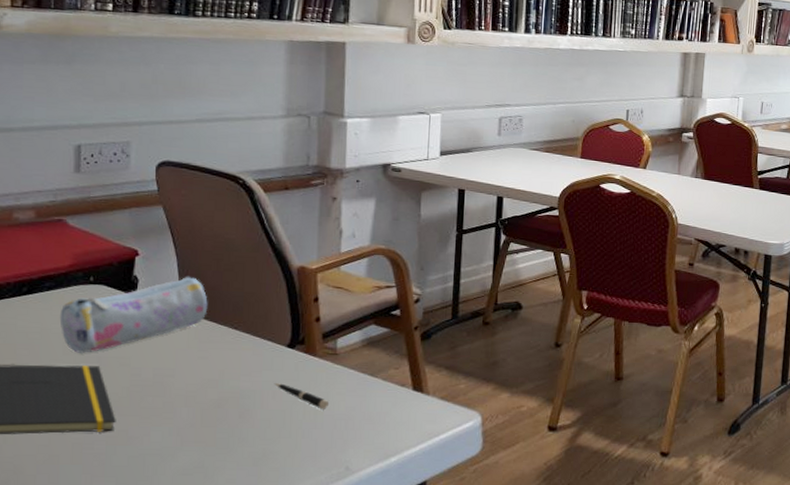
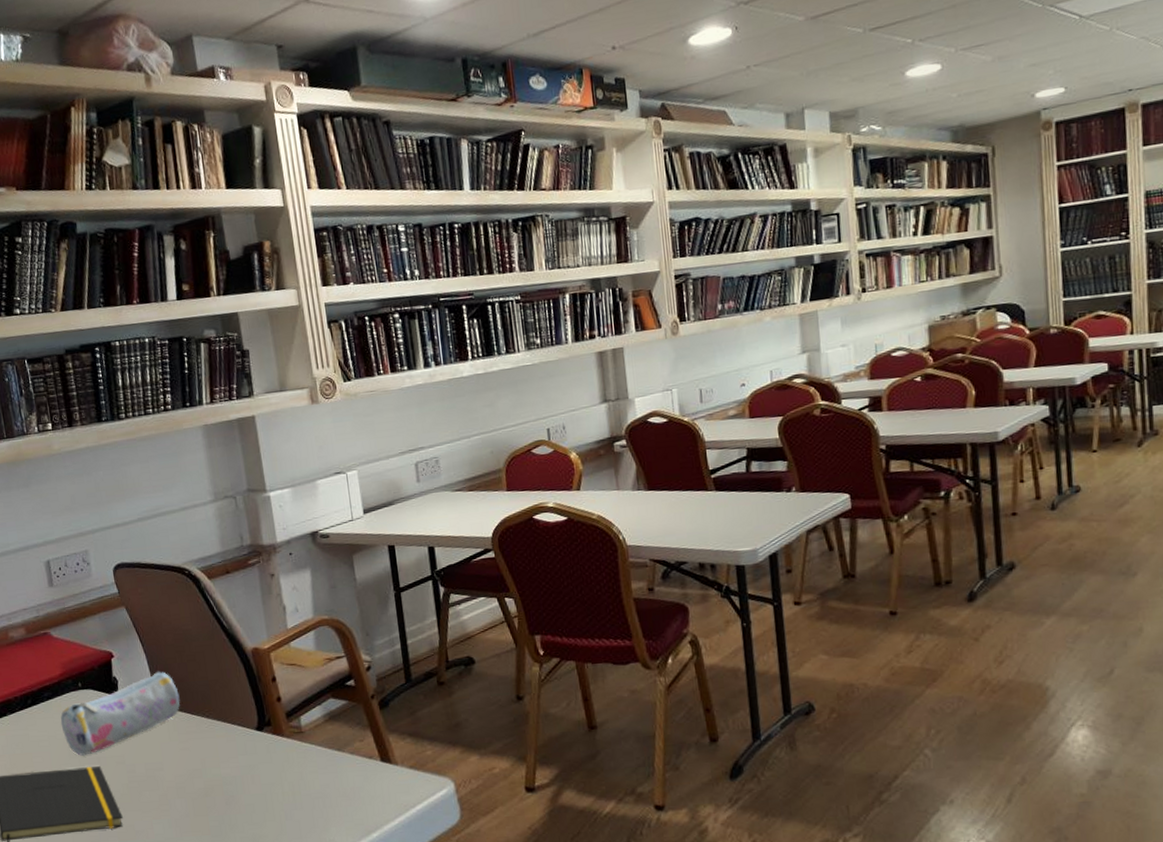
pen: present [274,383,328,409] -> none [250,767,304,790]

